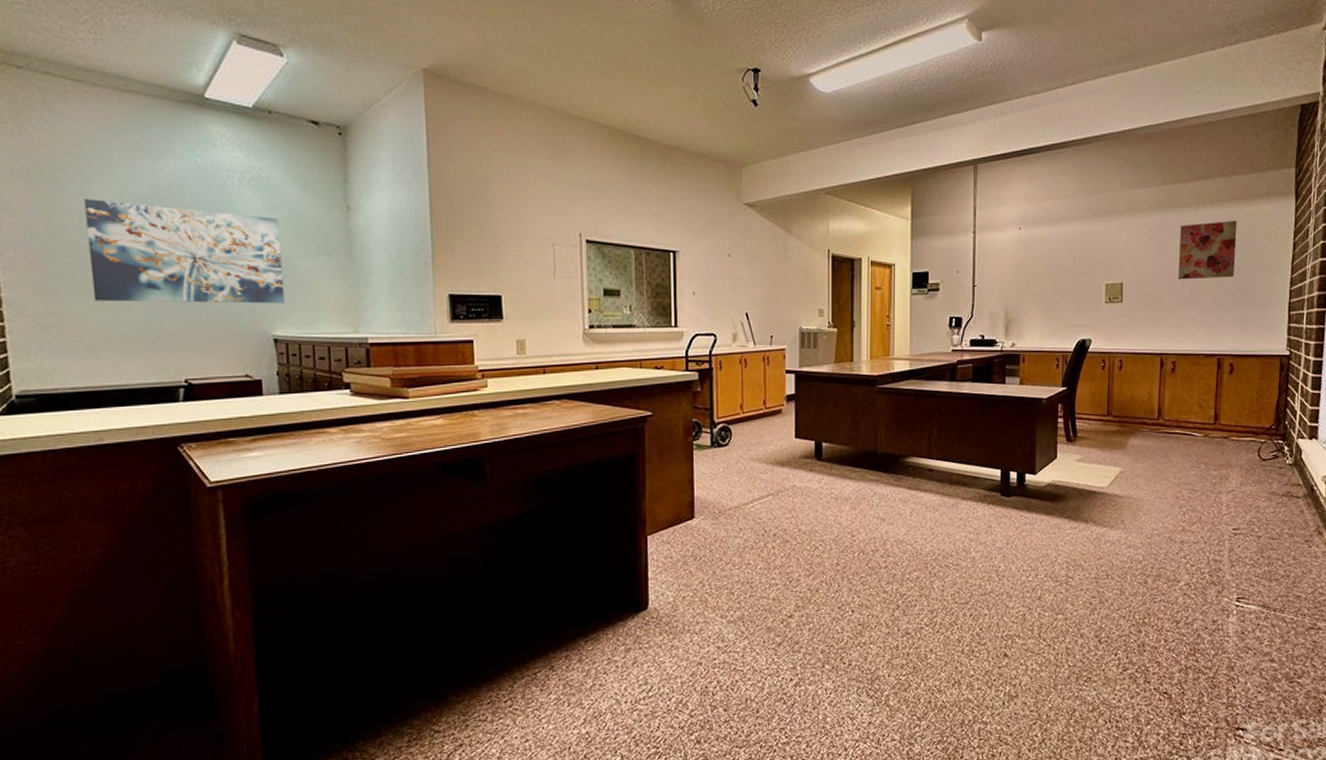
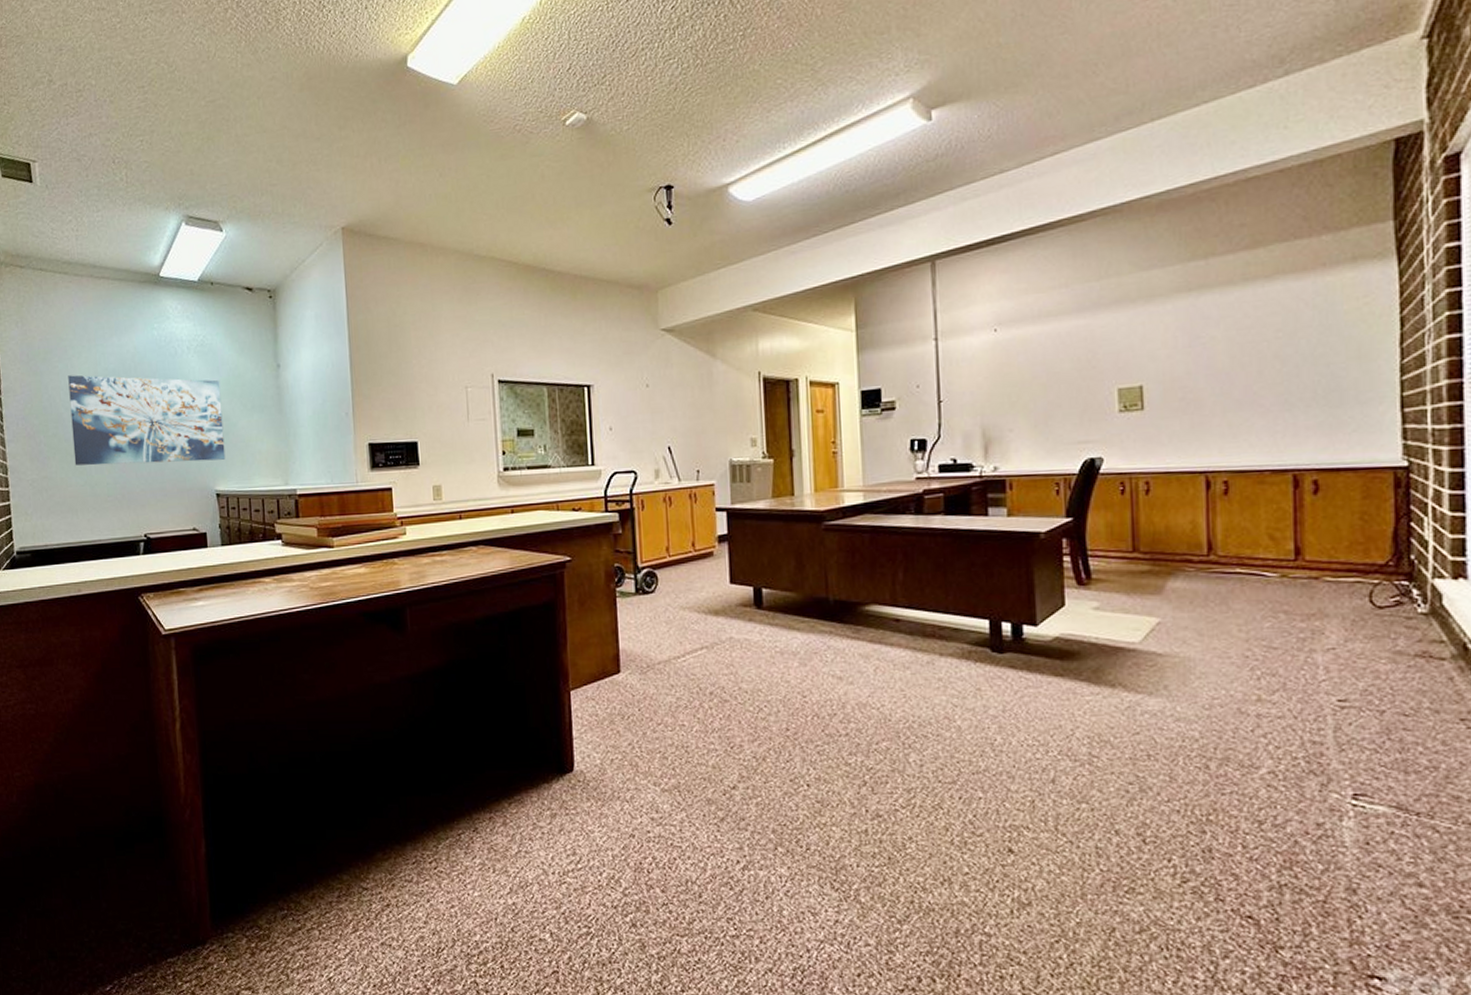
wall art: present [1177,221,1237,280] -> none [1221,296,1310,378]

